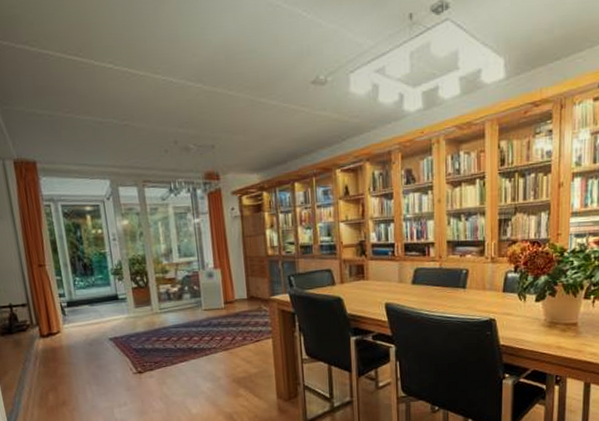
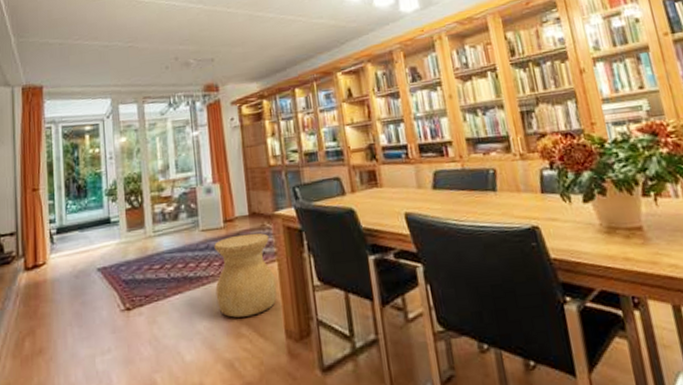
side table: none [216,314,271,382] -> present [214,233,277,318]

